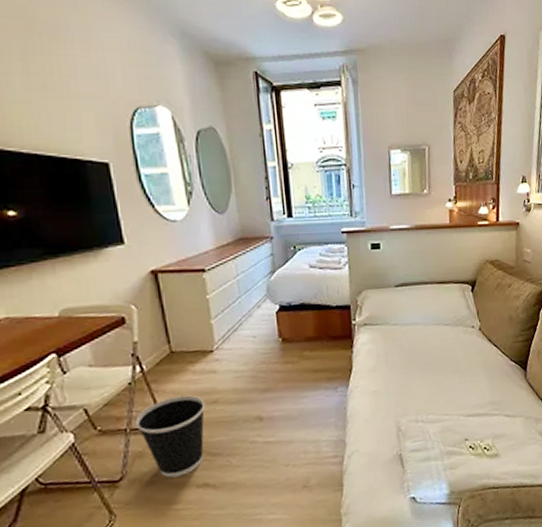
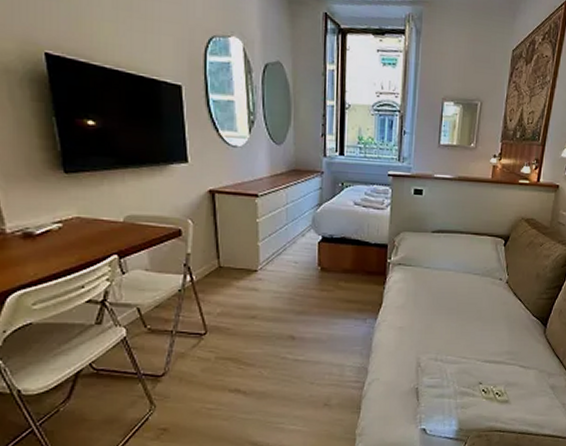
wastebasket: present [135,395,206,478] -> none [181,308,245,380]

